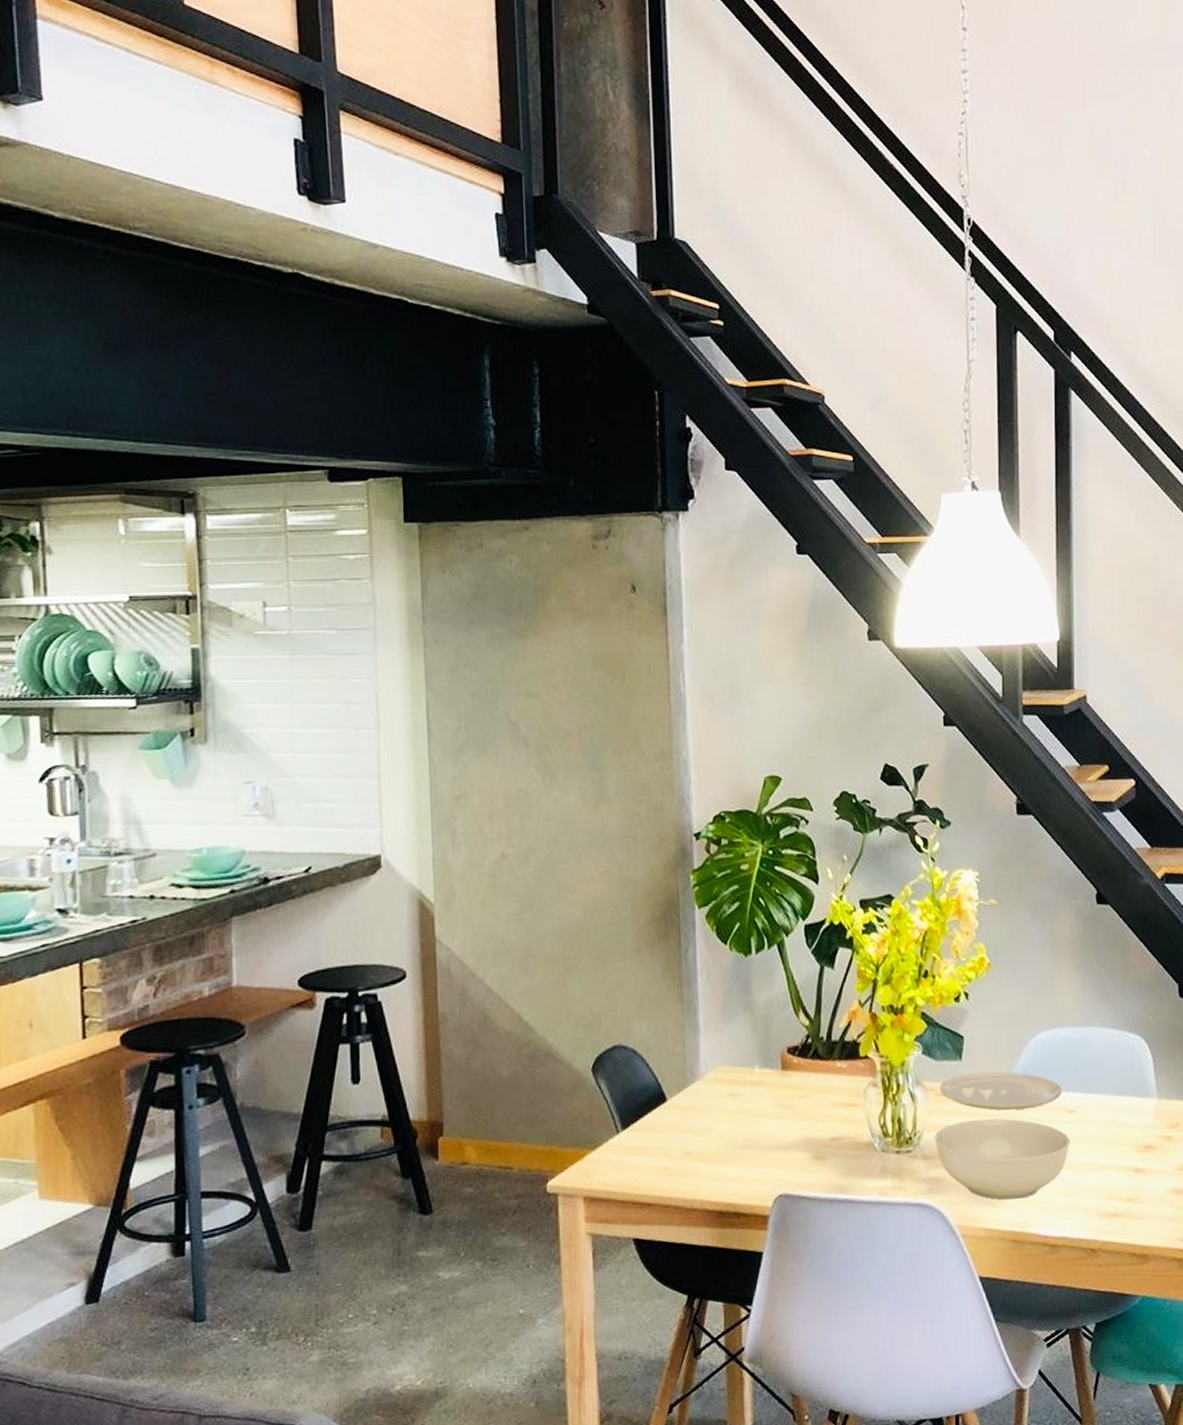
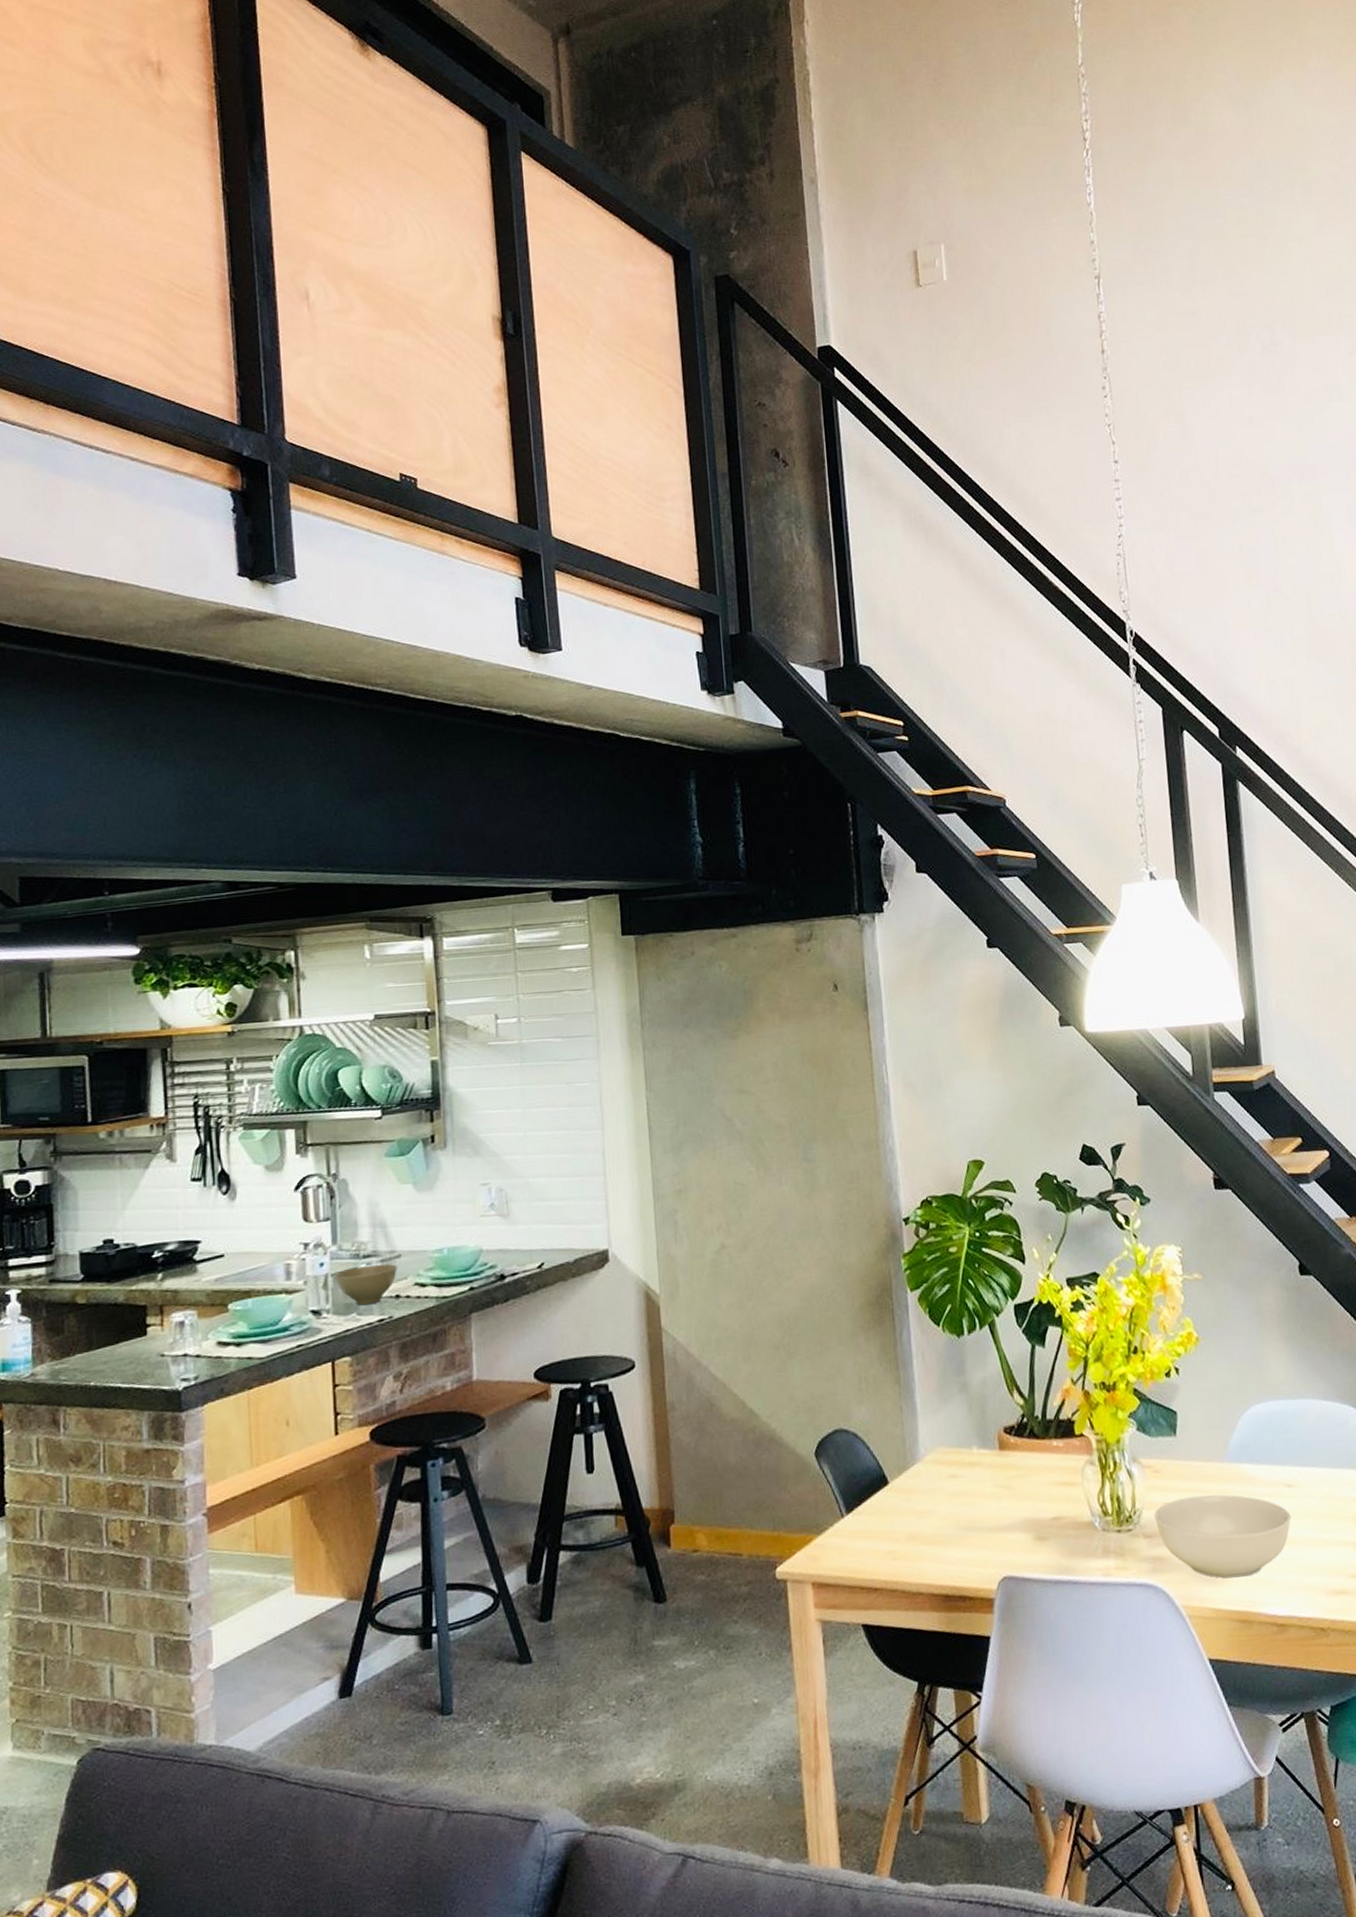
bowl: none [82,862,153,906] -> present [333,1264,398,1306]
plate: present [939,1071,1062,1110] -> none [1156,1447,1279,1486]

